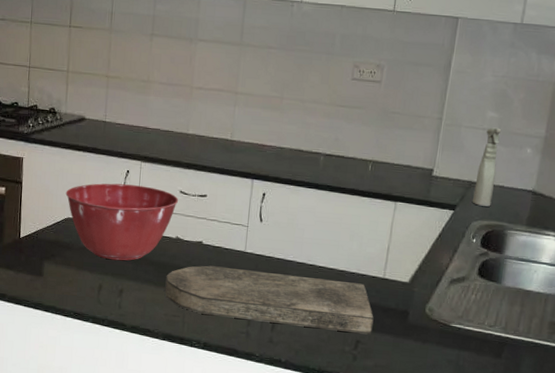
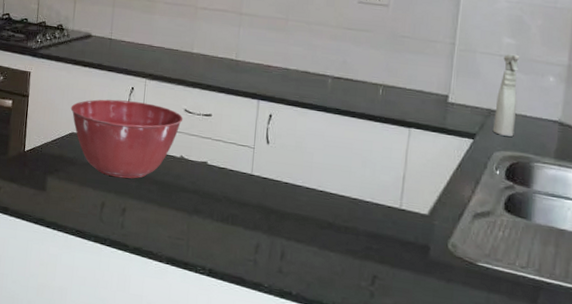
cutting board: present [164,265,374,335] -> none [168,187,391,270]

